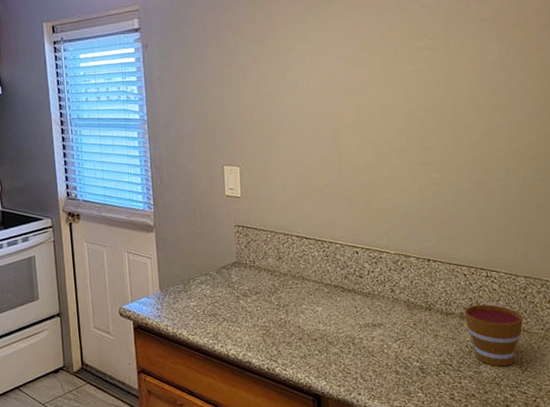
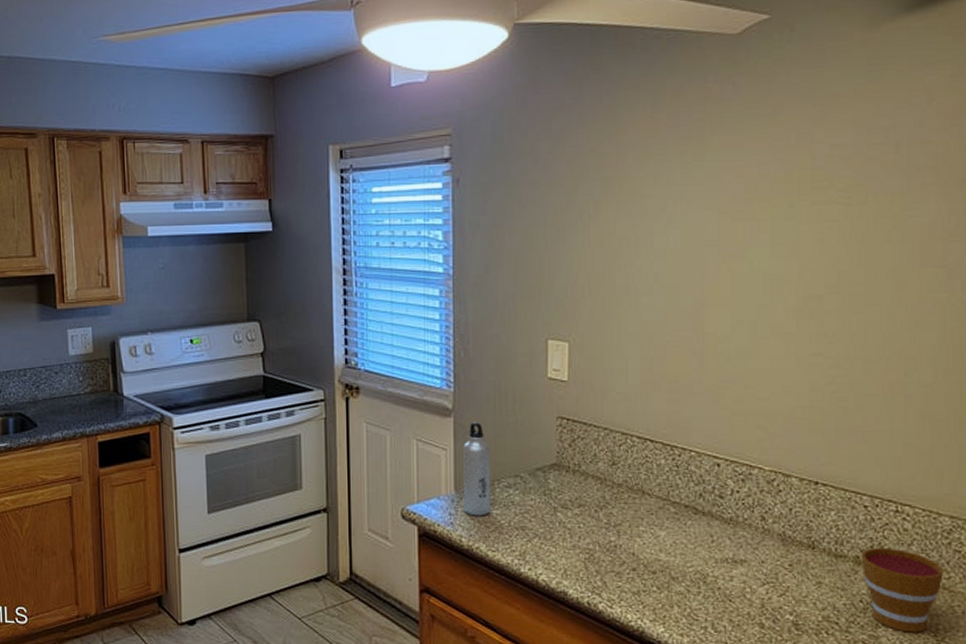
water bottle: none [164,234,189,309] -> present [462,422,491,516]

